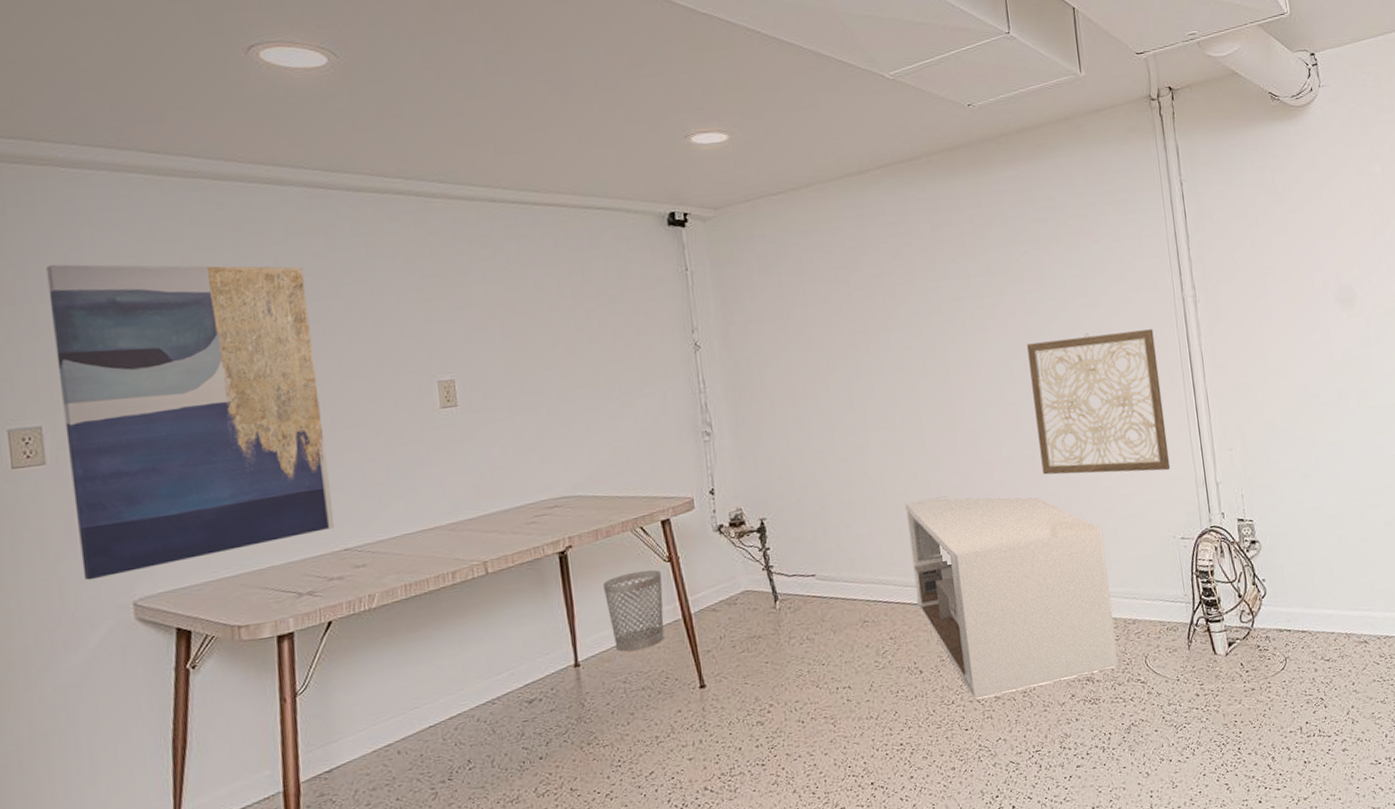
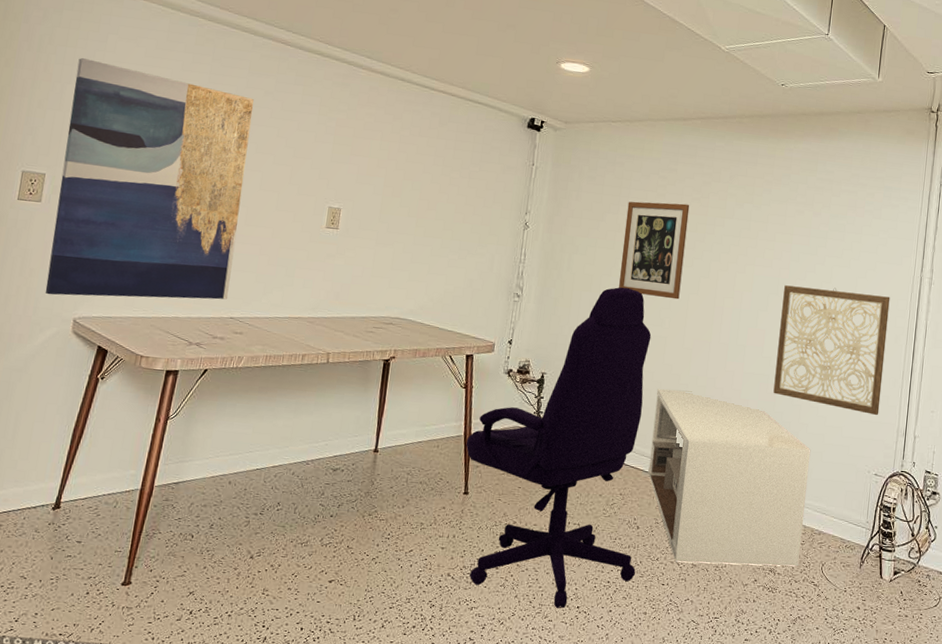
wastebasket: present [602,569,665,652] -> none [408,389,457,452]
office chair: none [687,391,931,792] -> present [466,287,652,608]
wall art: none [815,274,906,396] -> present [619,201,690,300]

